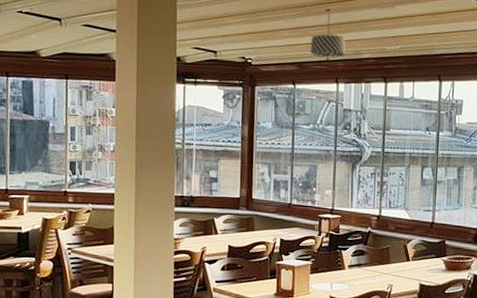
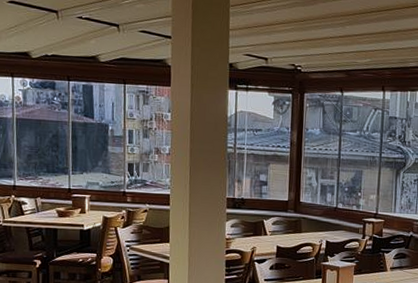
pendant light: present [310,9,346,62] -> none [358,17,393,70]

